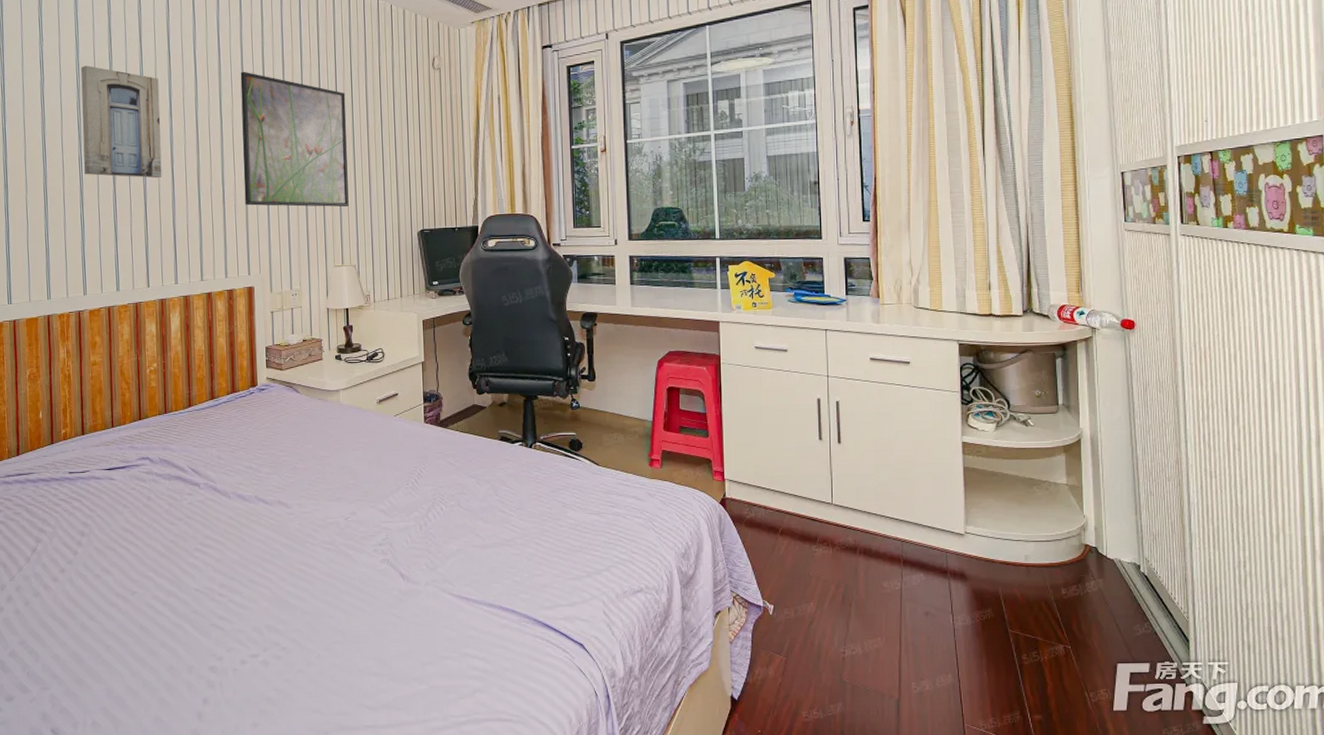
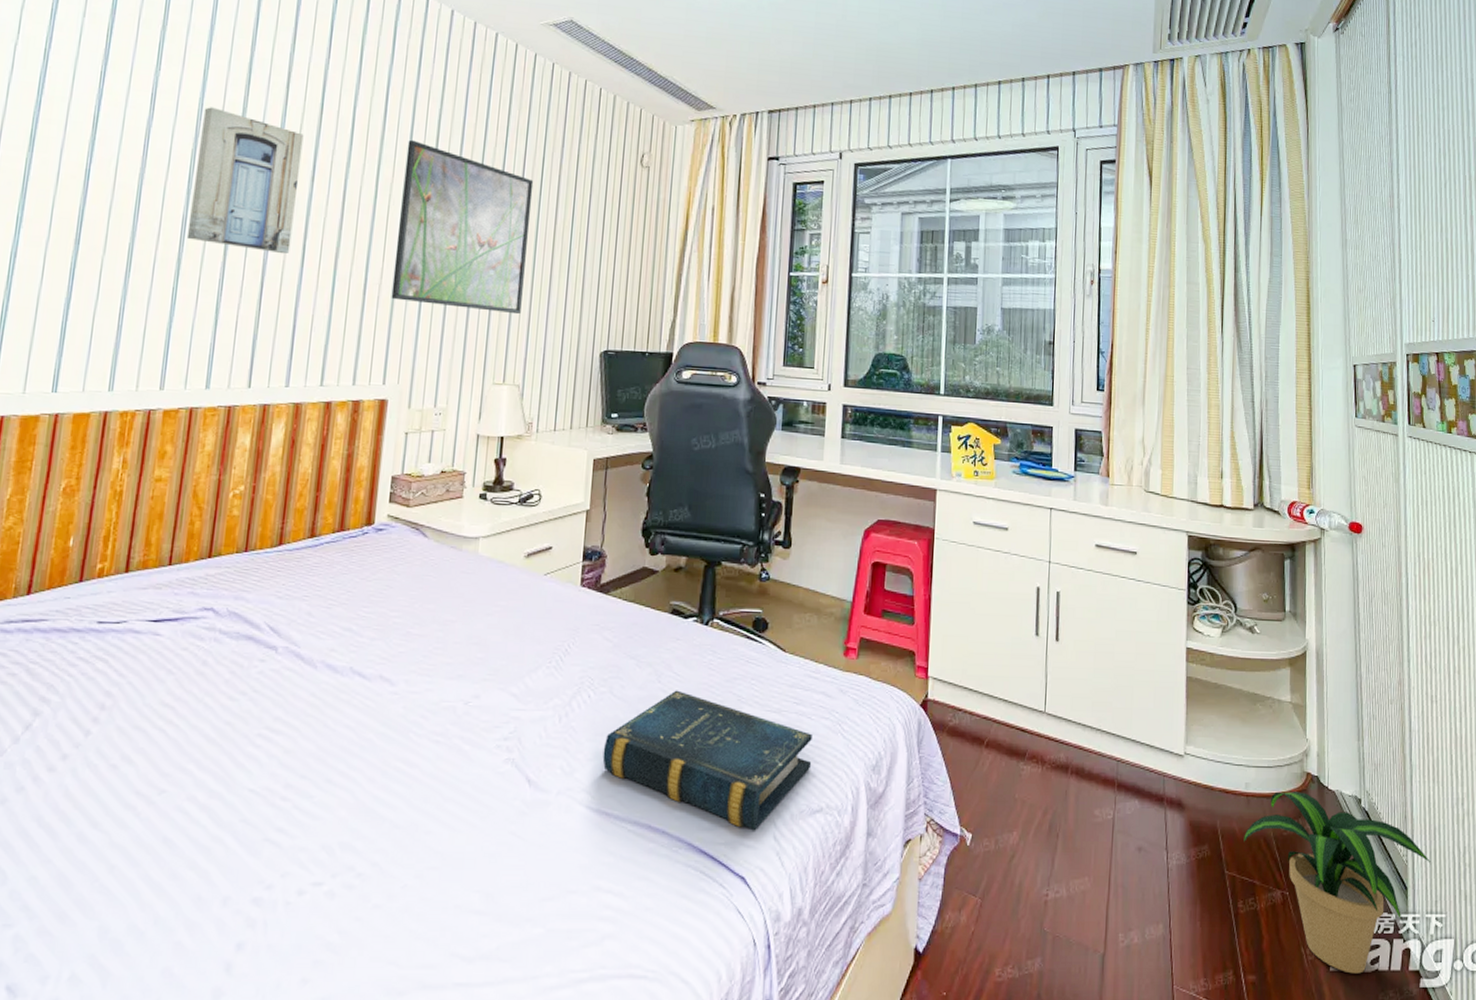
book: none [458,501,630,608] -> present [602,690,812,831]
potted plant: none [1025,561,1212,713] -> present [1244,791,1430,974]

